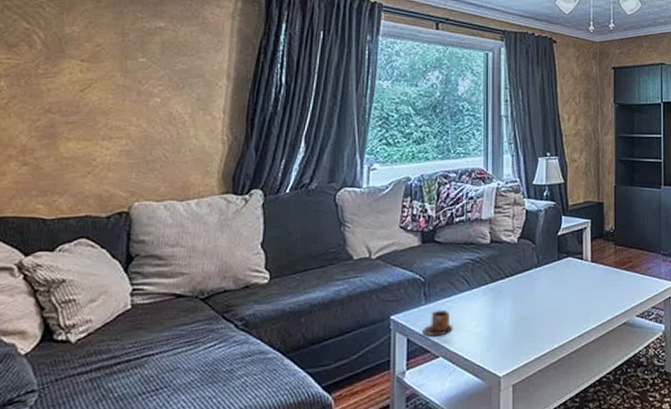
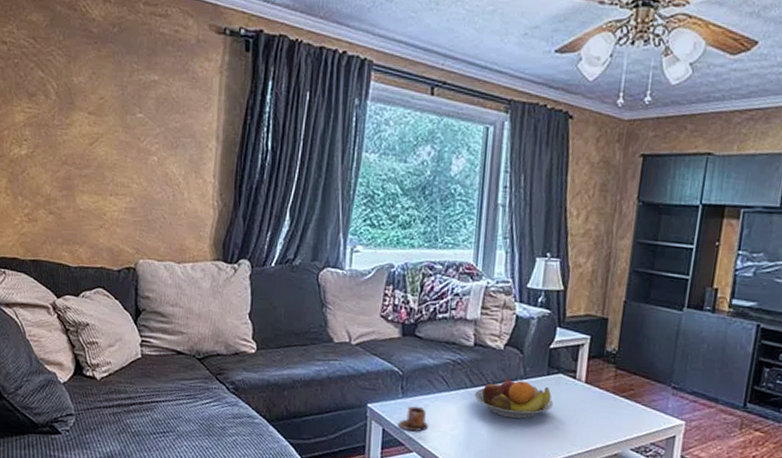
fruit bowl: none [494,268,566,307] -> present [474,377,554,419]

